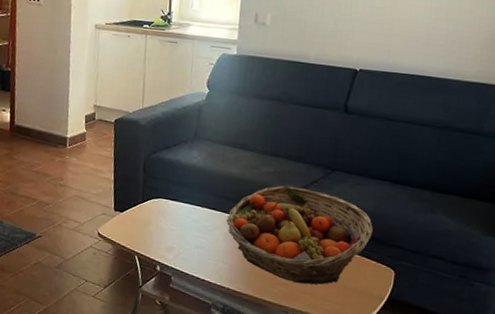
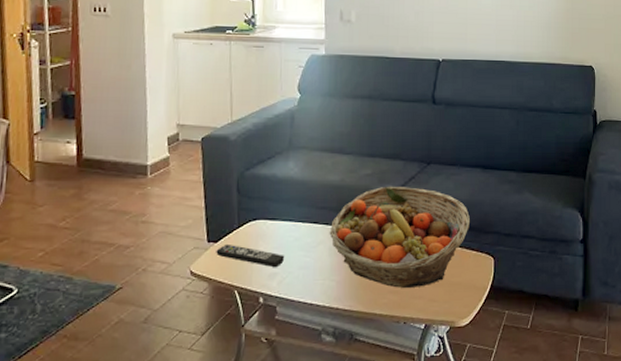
remote control: none [121,214,183,243] -> present [216,243,285,268]

